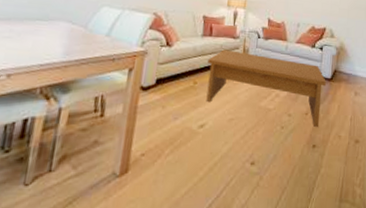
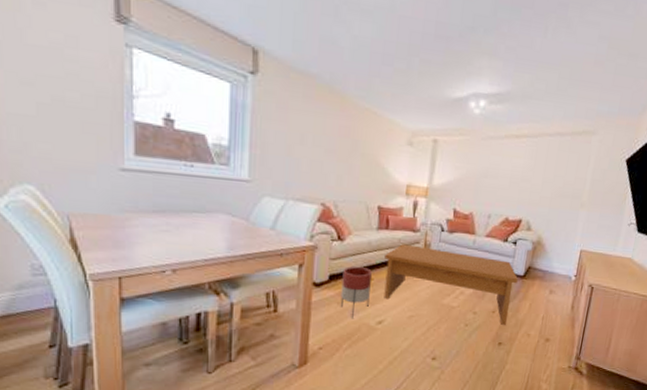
planter: none [165,70,196,123] -> present [340,266,372,319]

